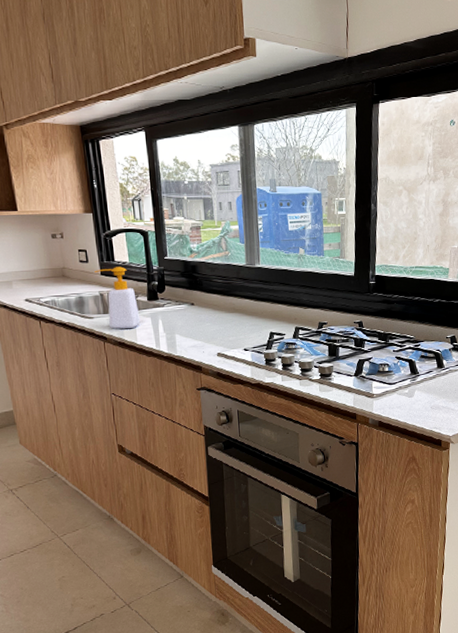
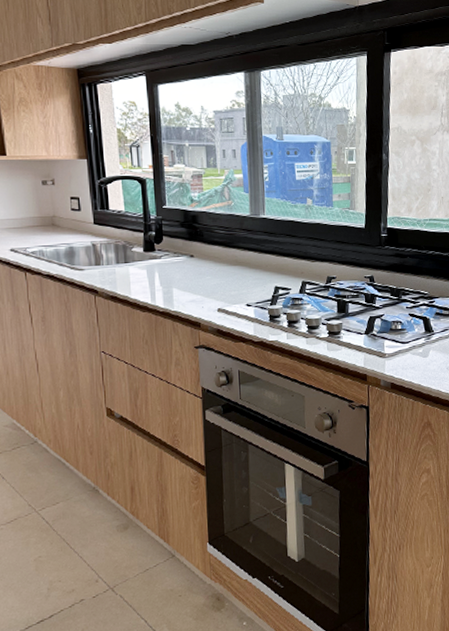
soap bottle: present [94,266,141,329] -> none [87,215,135,282]

